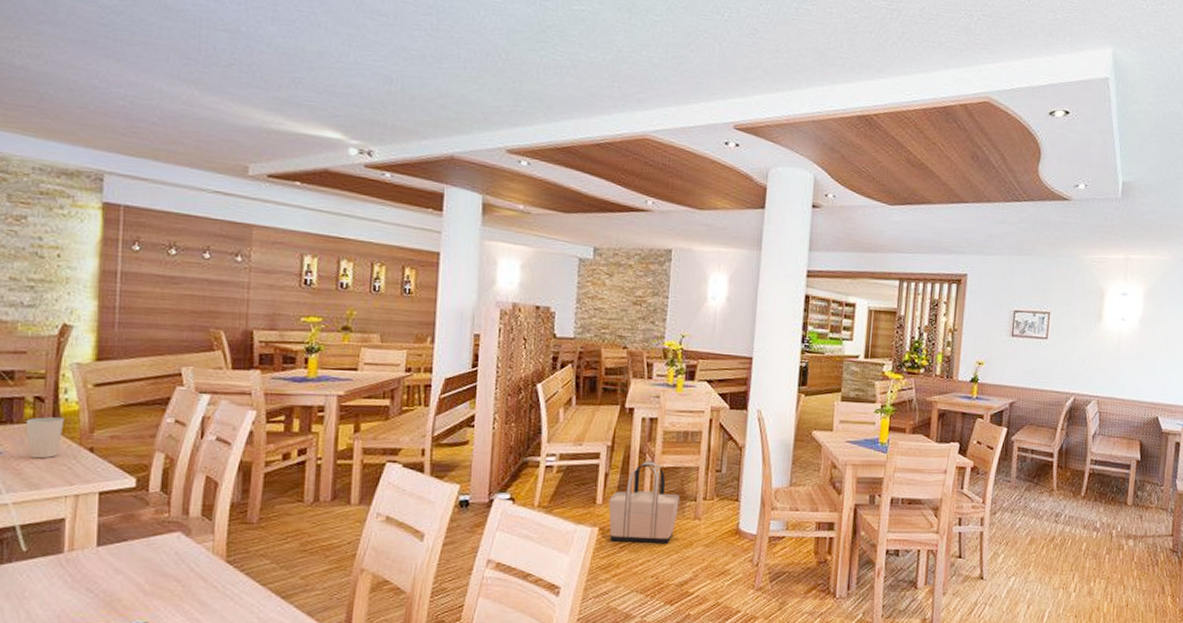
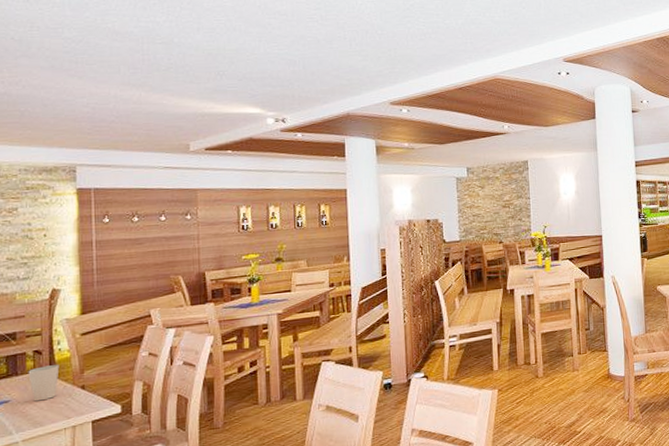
shopping bag: present [608,461,680,543] -> none [503,329,560,399]

